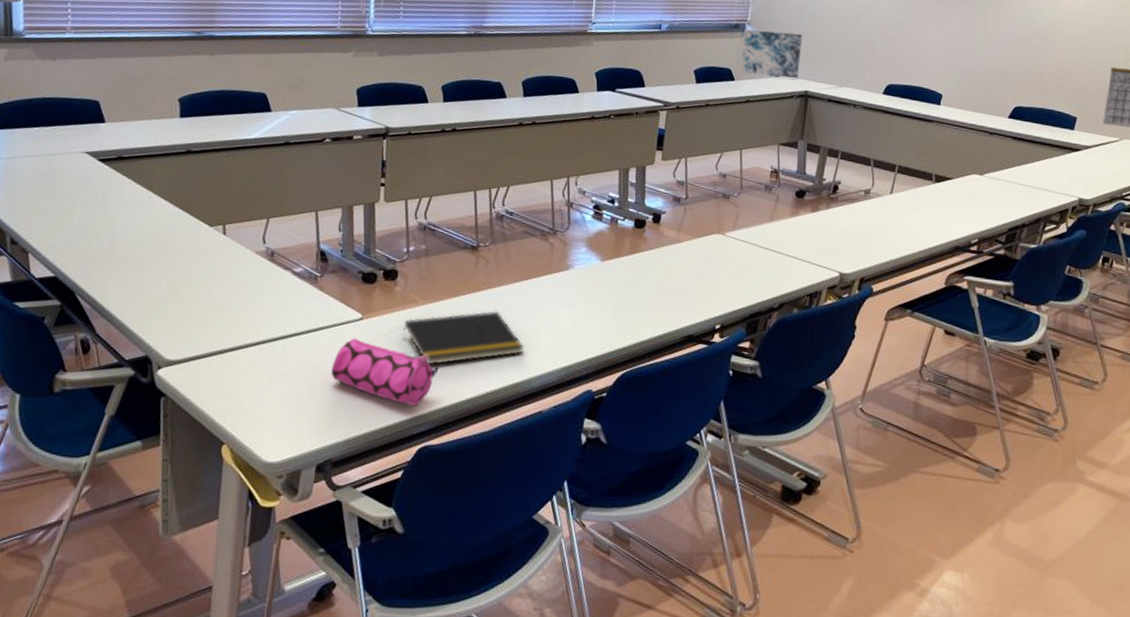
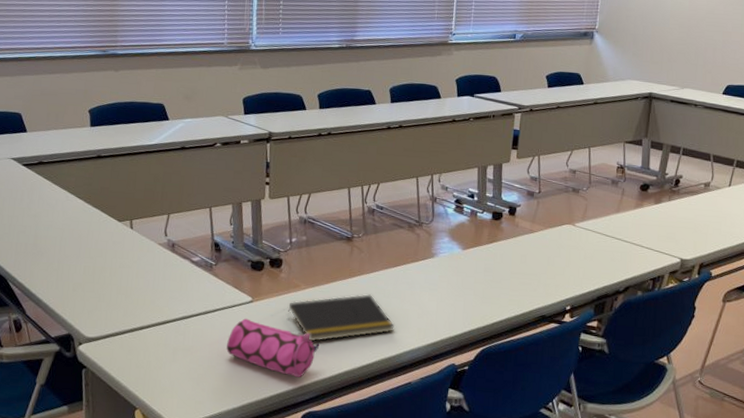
wall art: present [741,29,803,80] -> none [589,36,647,83]

